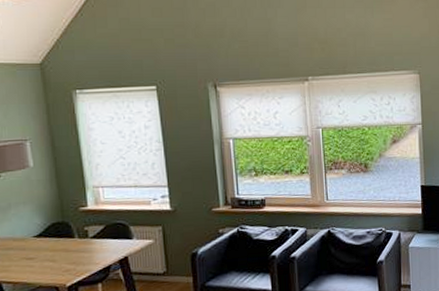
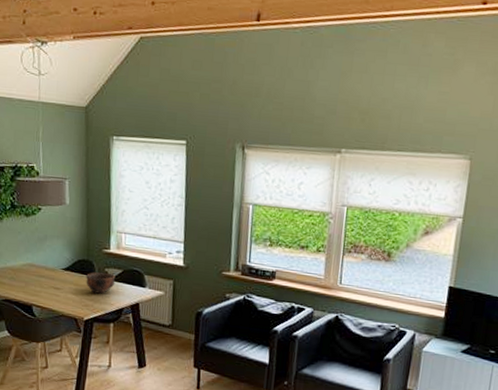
bowl: none [63,231,98,256] -> present [86,272,116,294]

